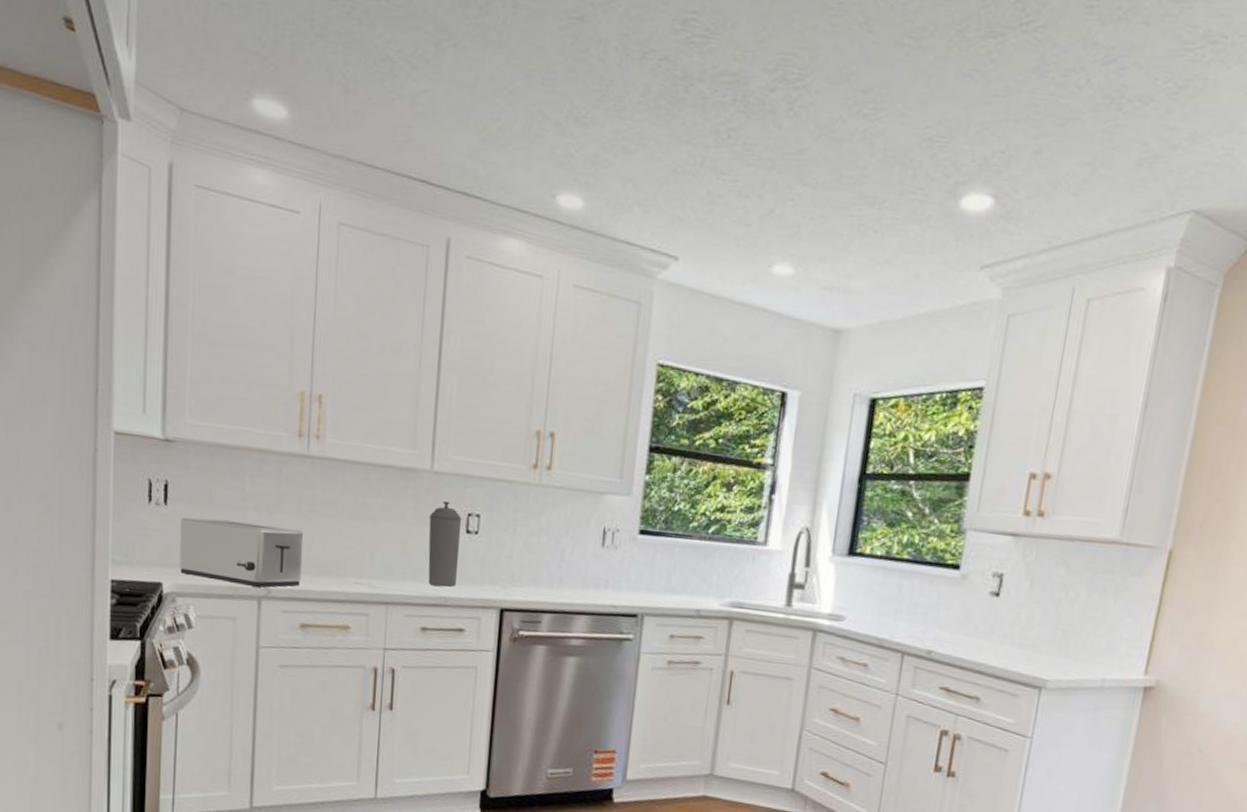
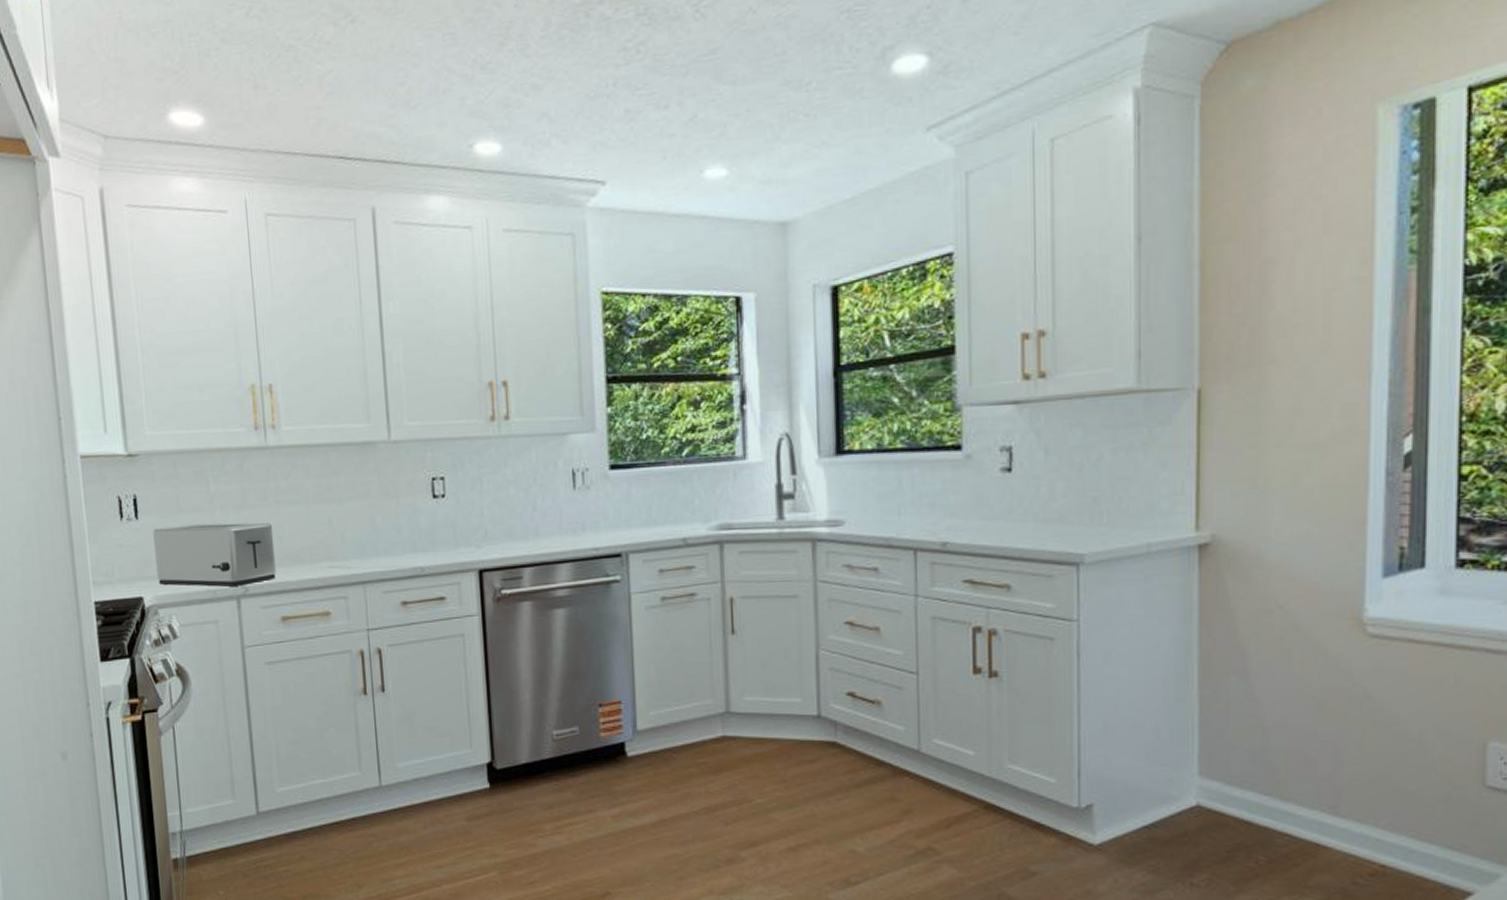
canister: present [428,500,462,588] -> none [394,468,430,558]

